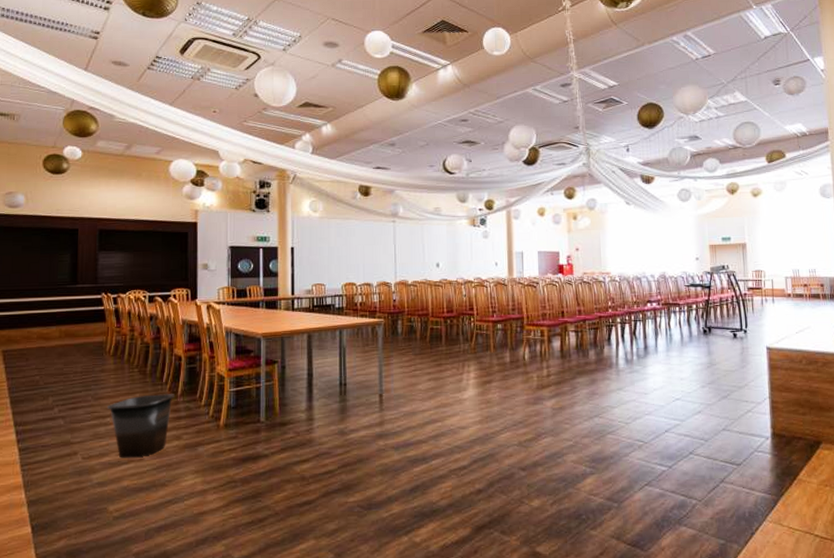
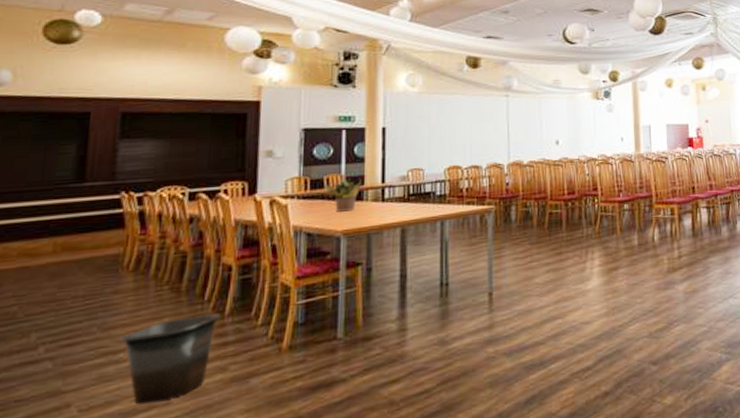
potted plant: none [247,287,276,318] -> present [323,176,361,212]

